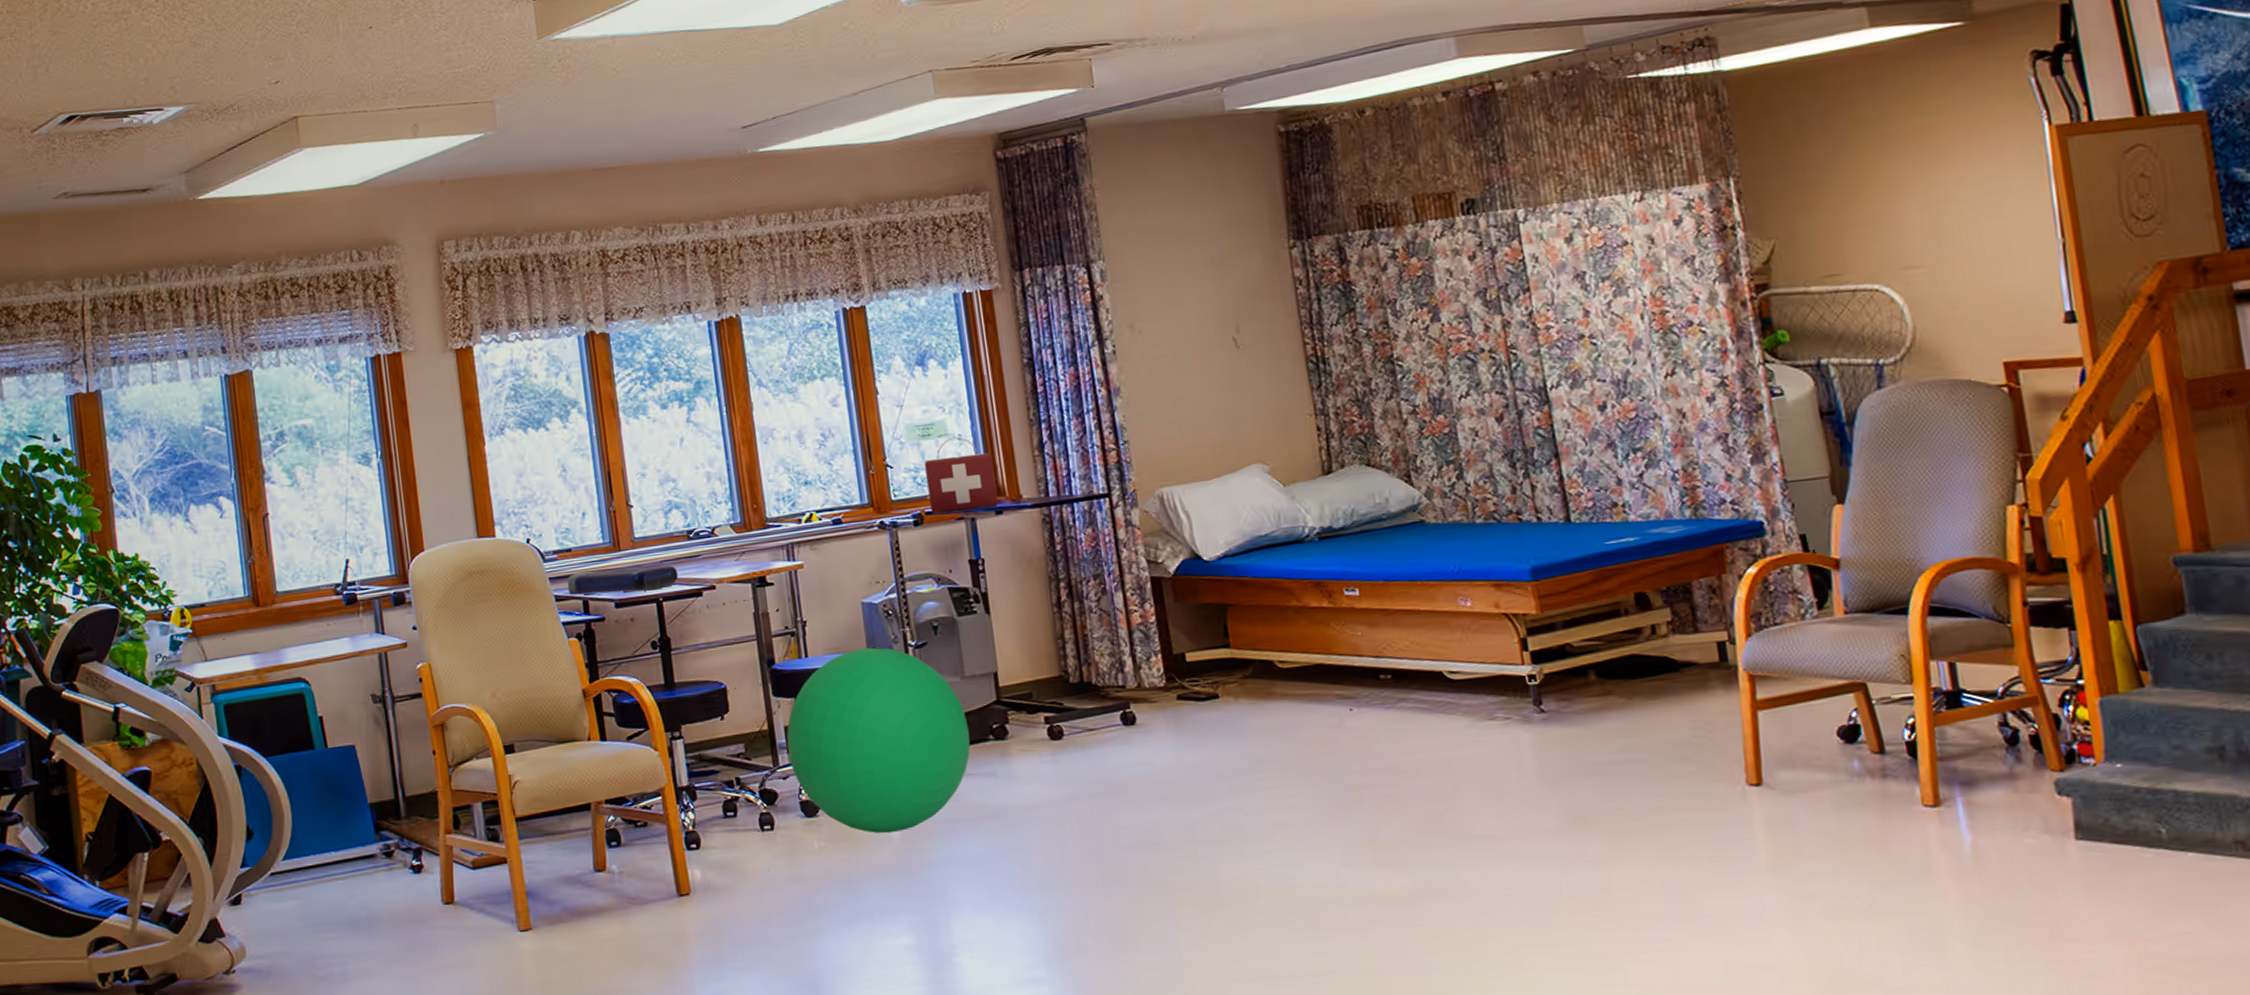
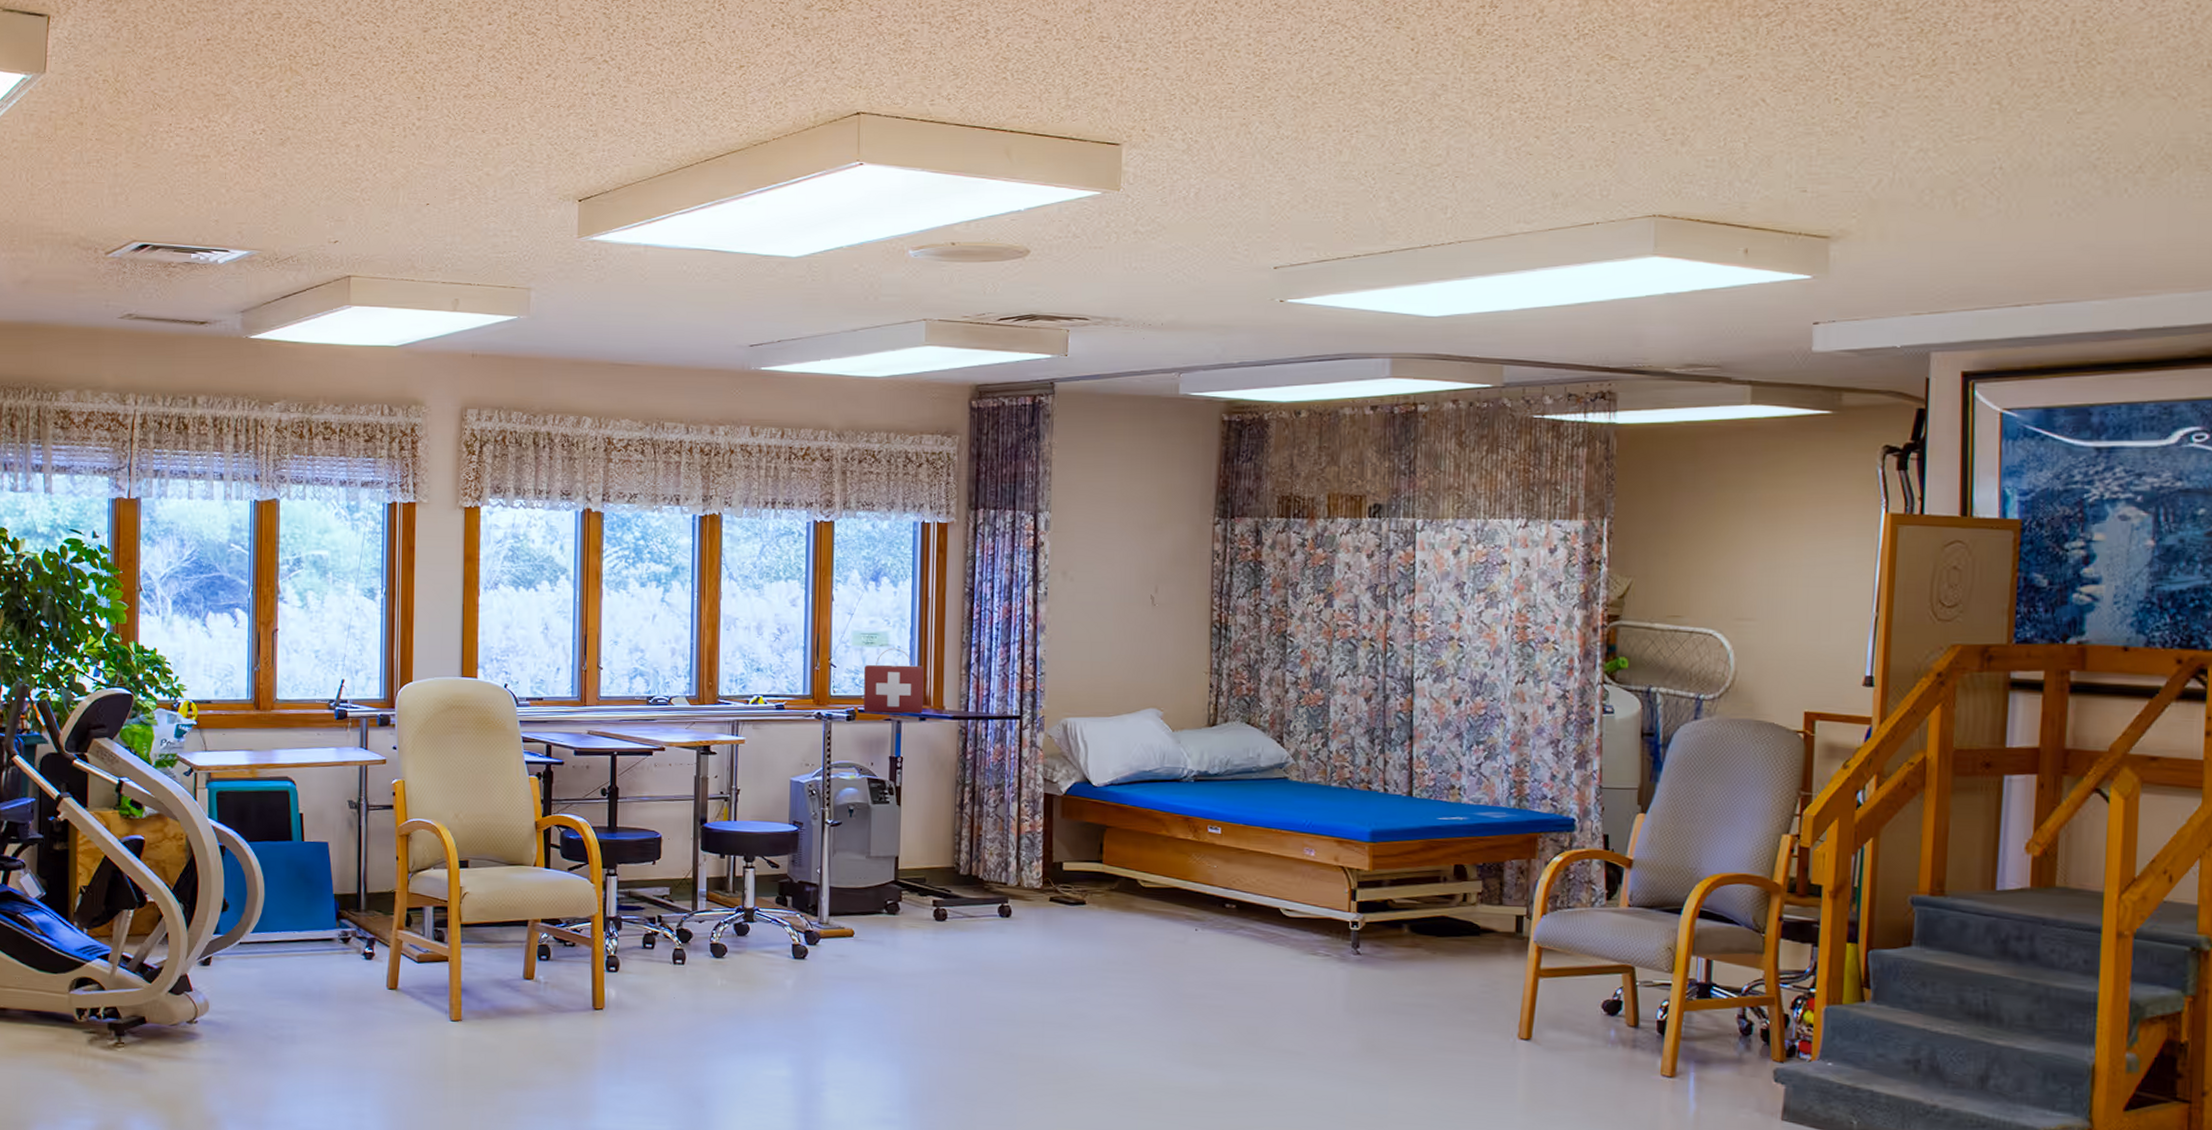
towel: present [567,565,679,596] -> none [535,719,634,744]
exercise ball: present [786,647,970,833] -> none [707,820,867,981]

